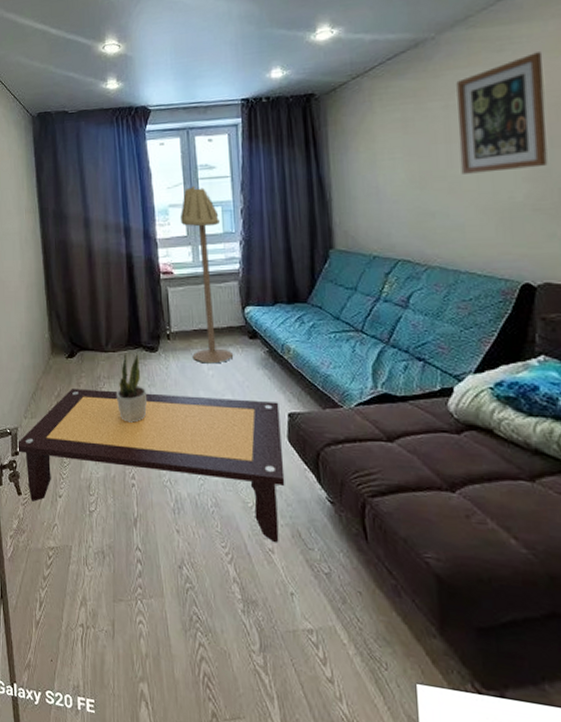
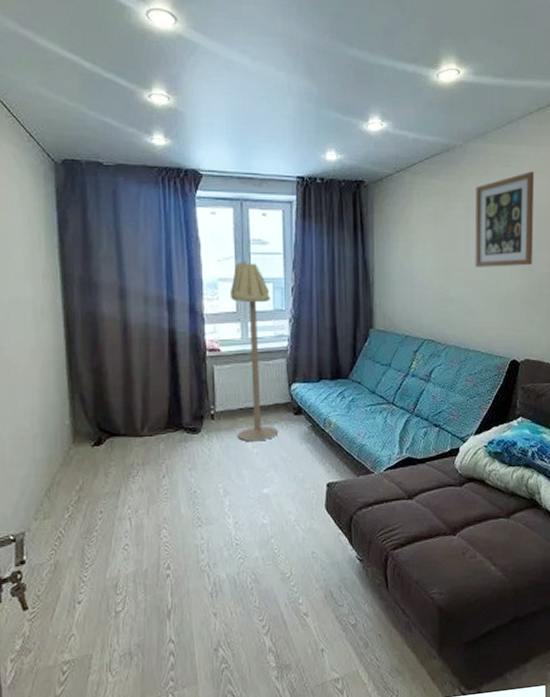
coffee table: present [16,389,285,543] -> none [22,474,321,614]
potted plant: present [116,352,147,423] -> none [151,435,186,510]

